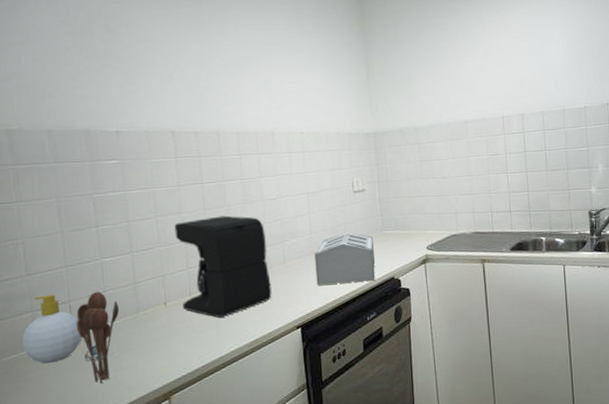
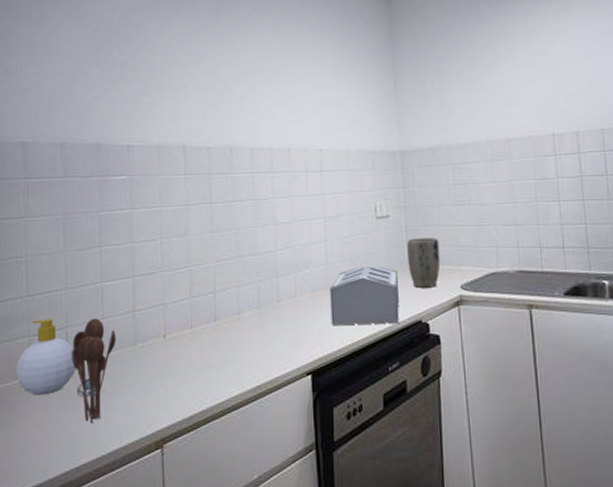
coffee maker: present [174,215,272,318] -> none [179,239,280,356]
plant pot: none [381,207,410,250] -> present [407,238,441,288]

